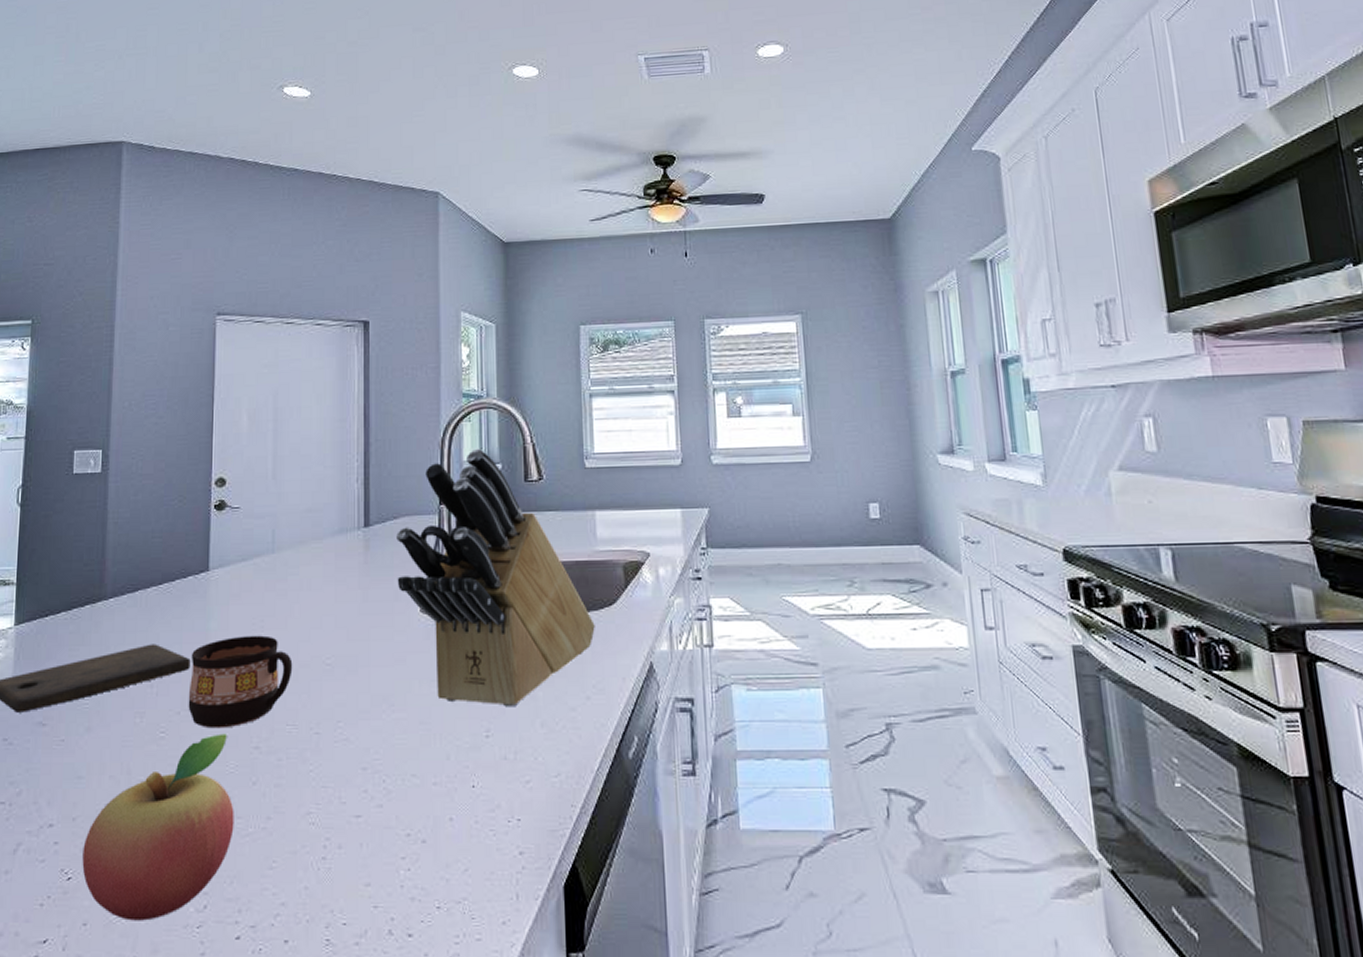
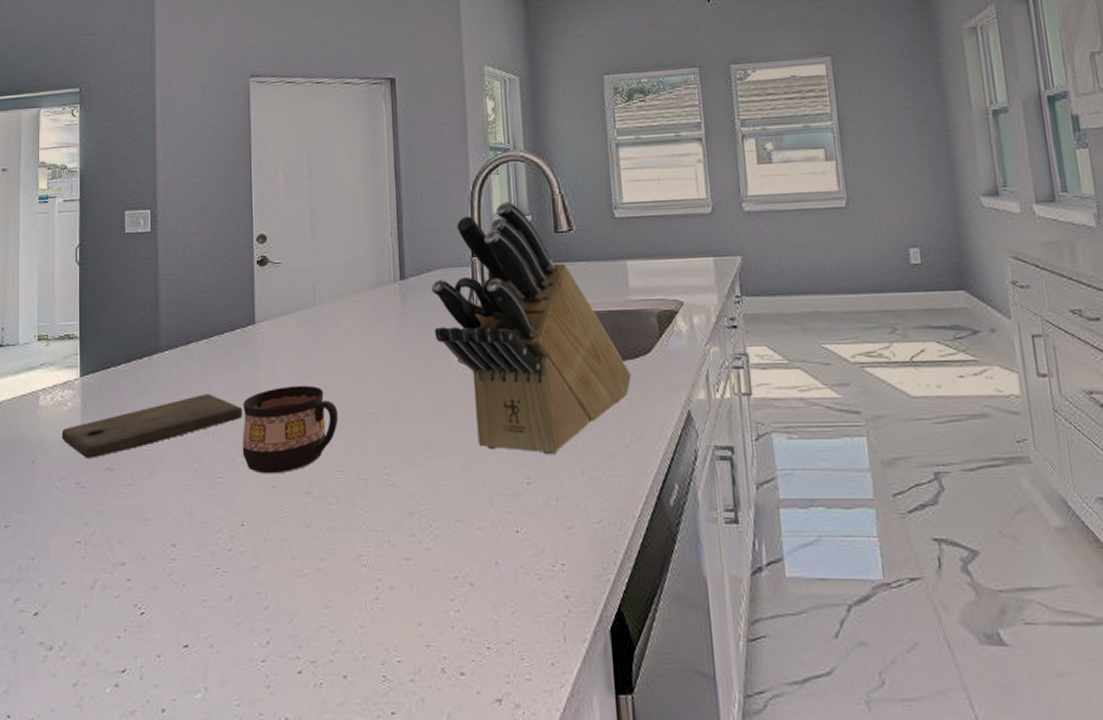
fruit: present [82,733,234,921] -> none [153,479,291,654]

